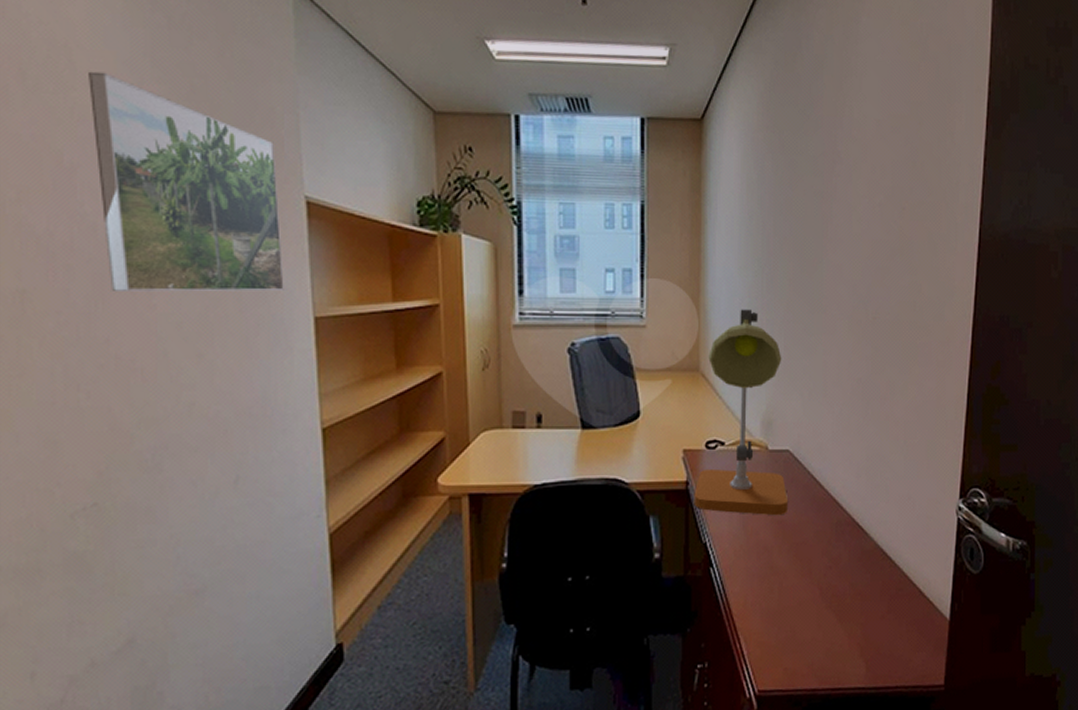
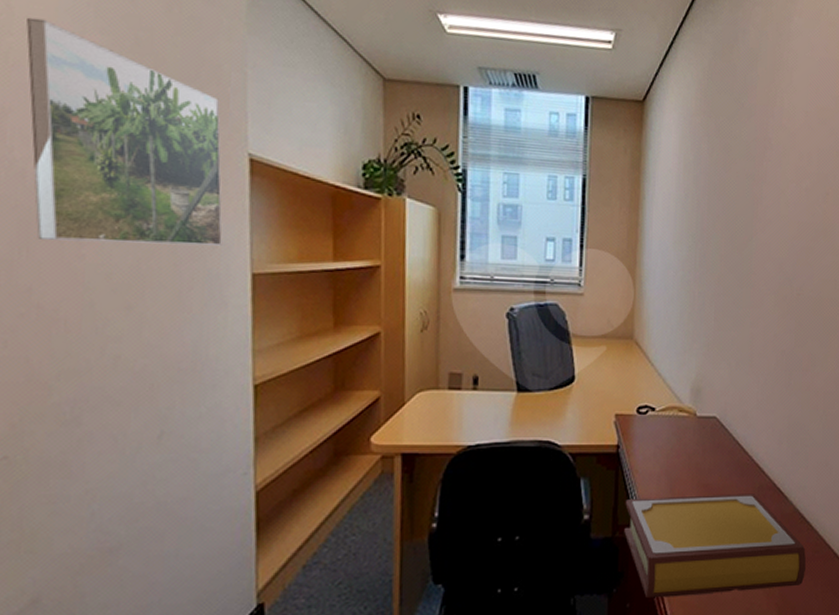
desk lamp: present [694,309,787,516] -> none [624,281,713,480]
book: none [696,529,889,639] -> present [624,494,806,599]

